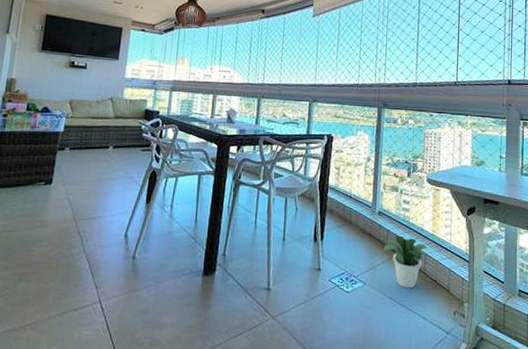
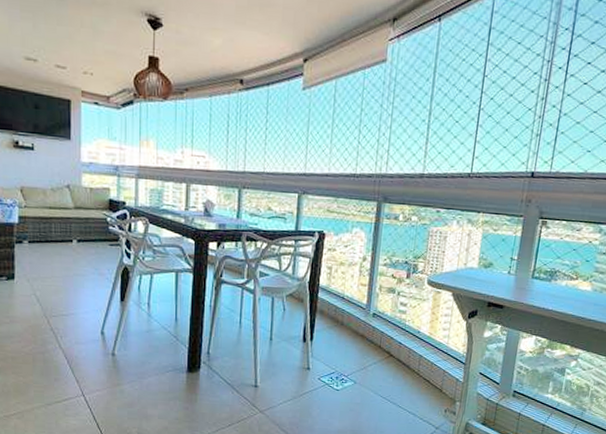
potted plant: present [382,235,428,289] -> none [375,337,424,388]

